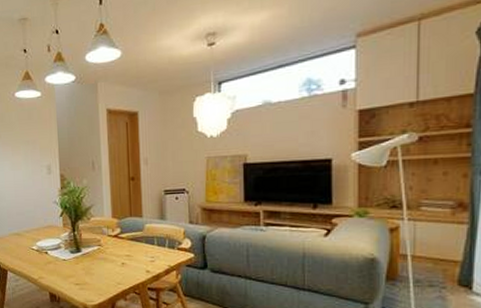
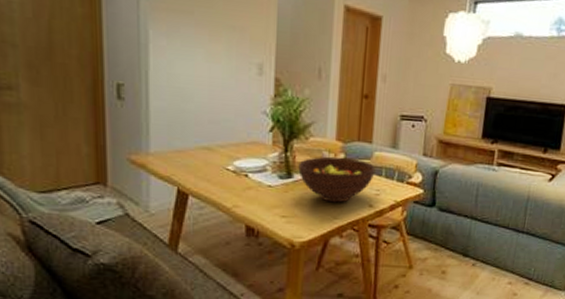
fruit bowl: none [84,231,148,270] -> present [298,156,376,203]

